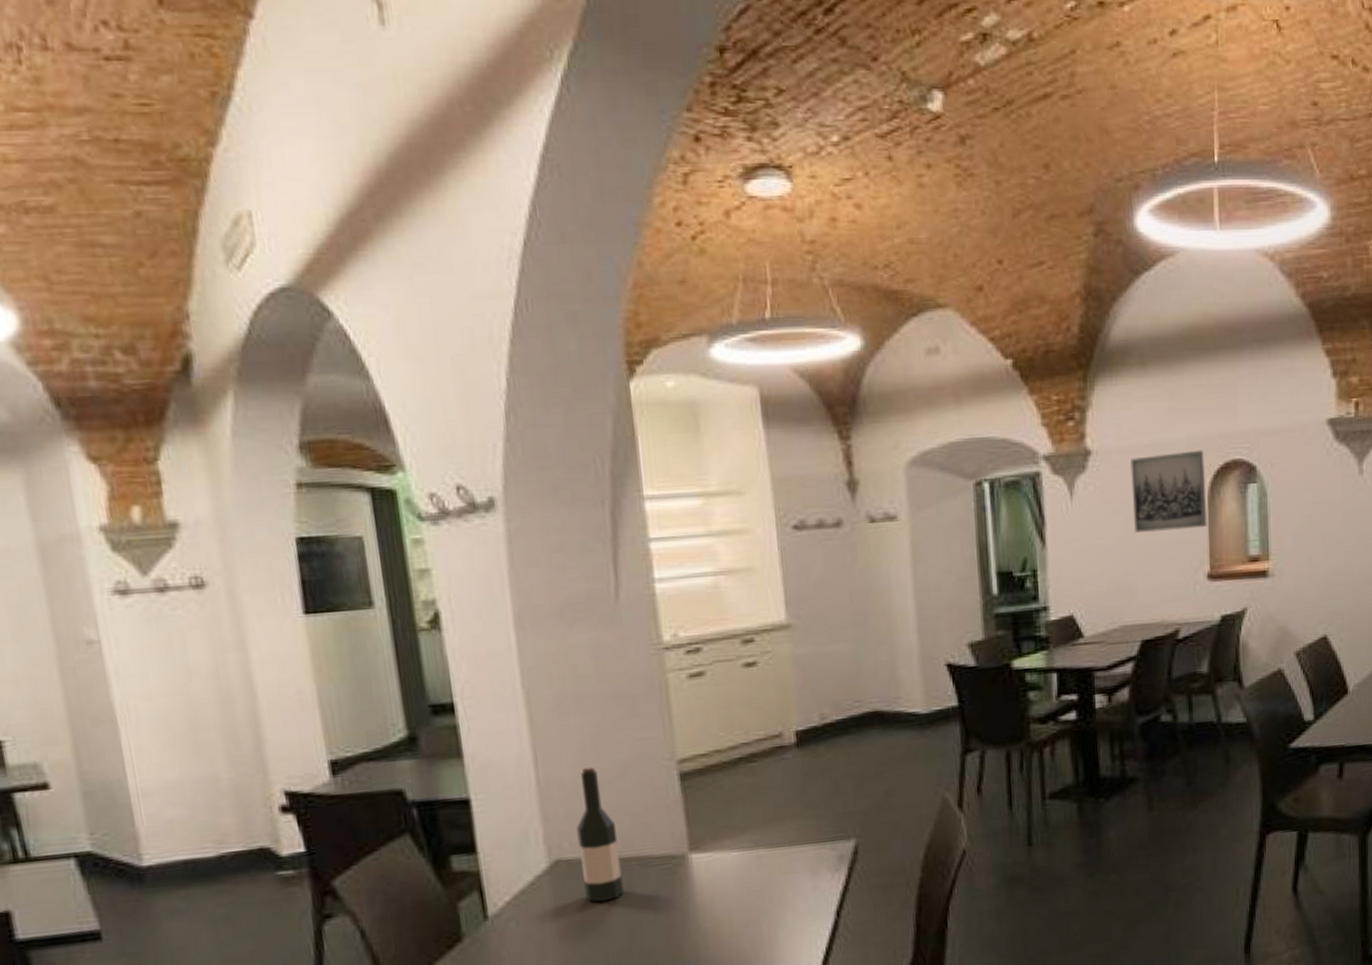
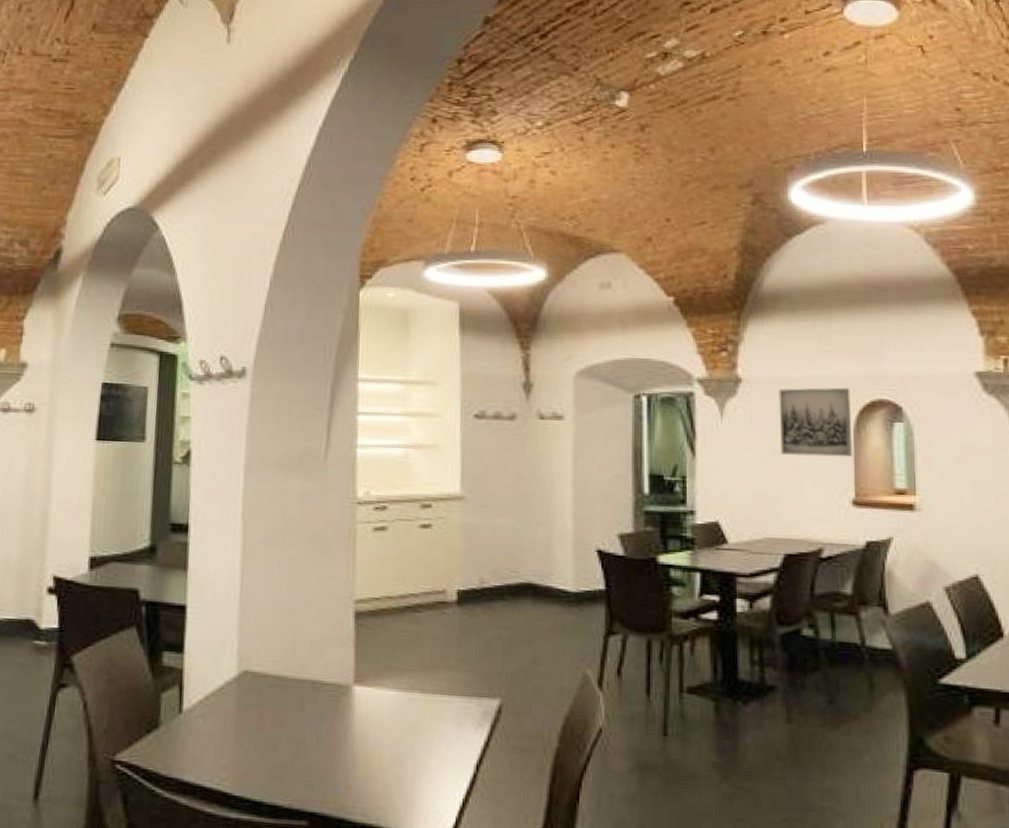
wine bottle: present [576,766,624,903] -> none [263,594,296,716]

